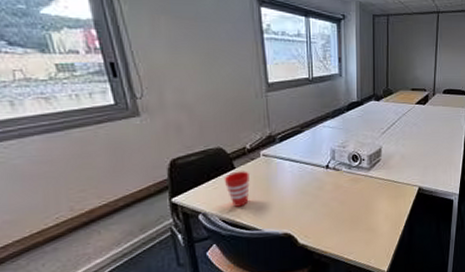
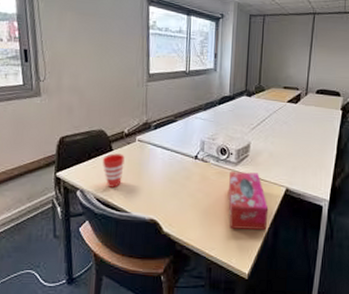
tissue box: none [363,175,403,232] -> present [228,171,269,230]

